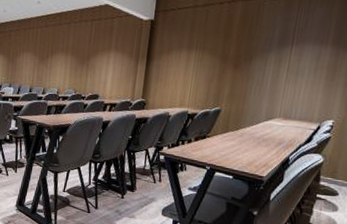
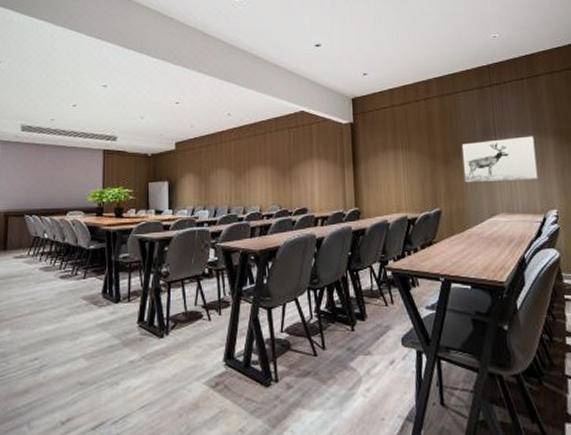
wall art: none [250,47,332,91] -> present [461,136,538,183]

